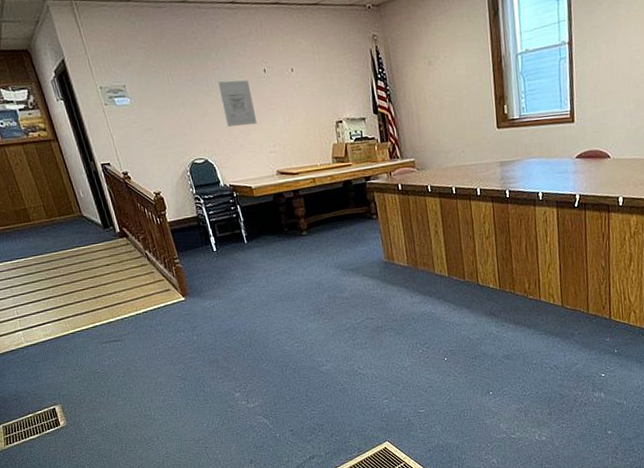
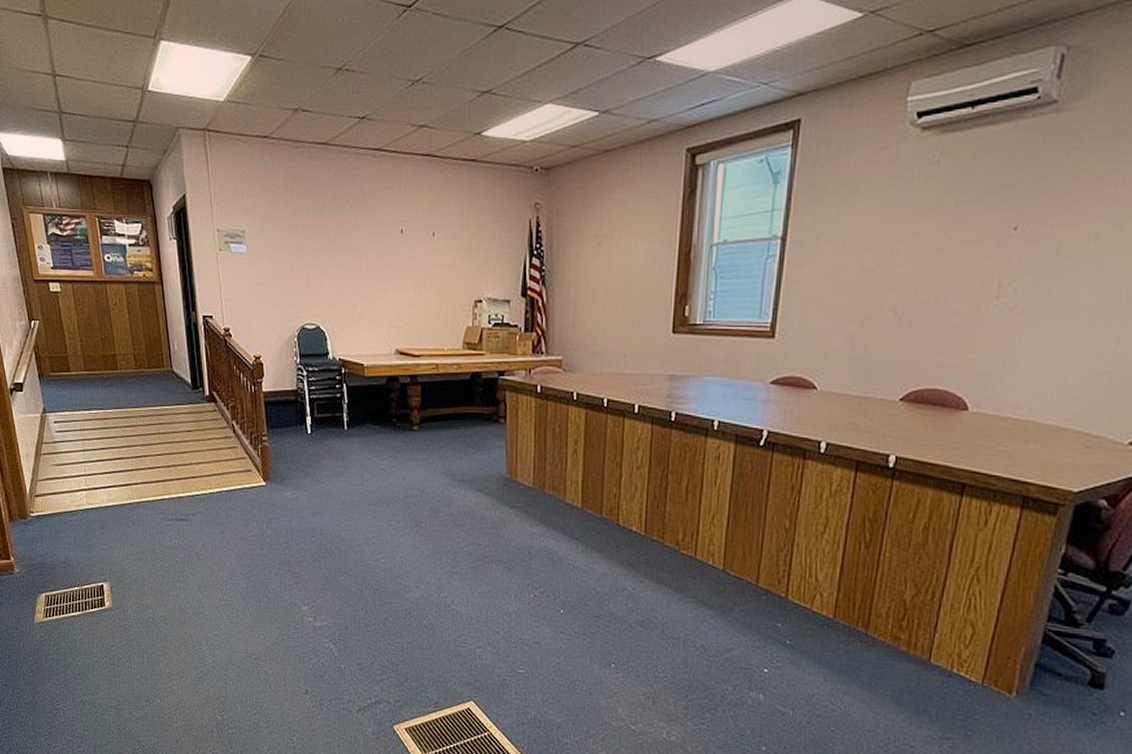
wall art: present [217,79,258,127] -> none [346,238,383,292]

